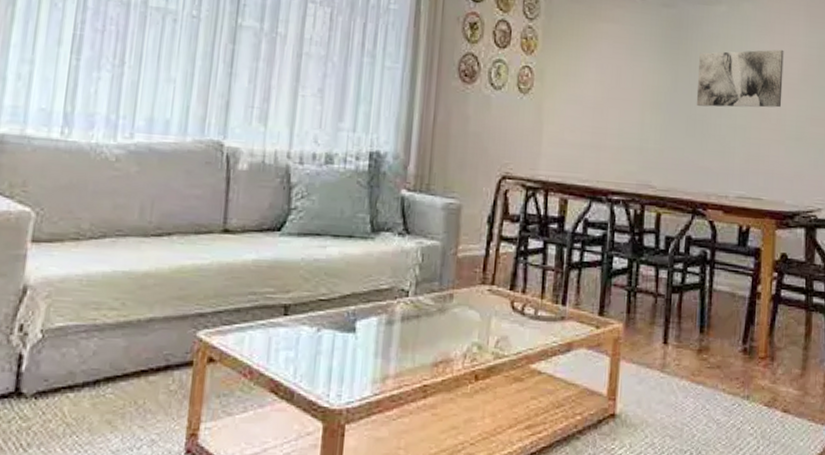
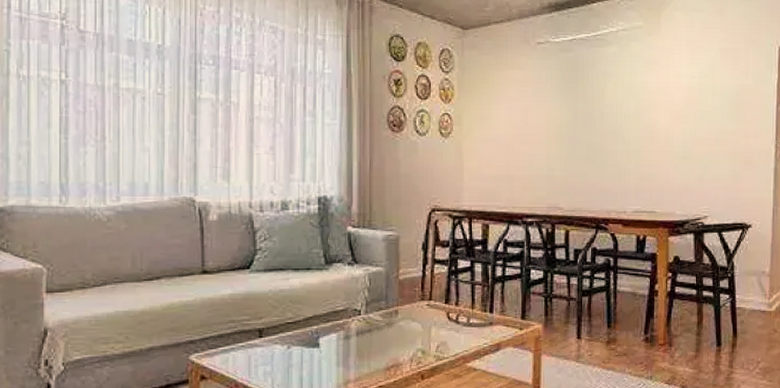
wall art: present [696,49,784,108] -> none [594,81,669,136]

